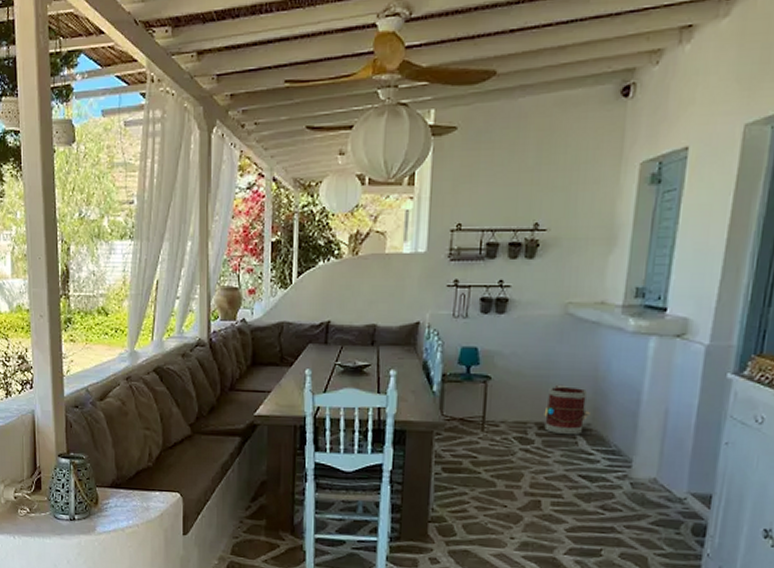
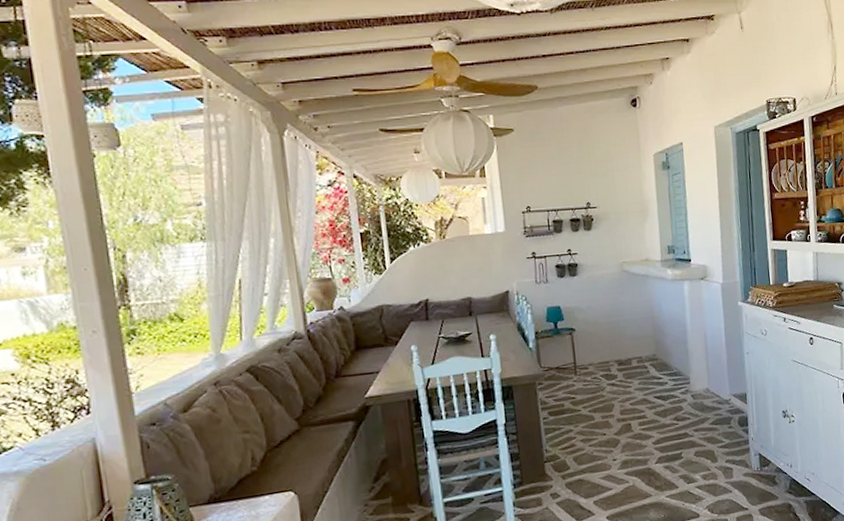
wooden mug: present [543,384,590,435] -> none [620,326,654,367]

